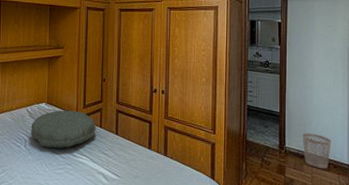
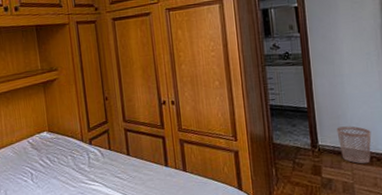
pillow: present [31,110,97,148] -> none [35,135,106,179]

